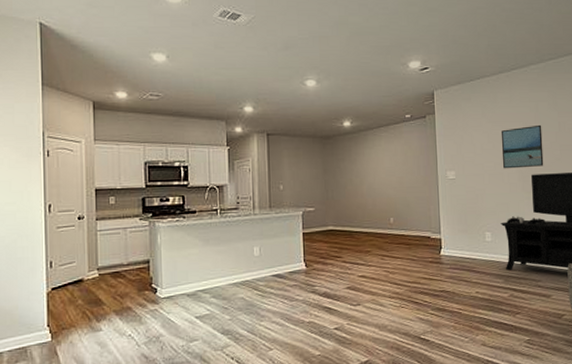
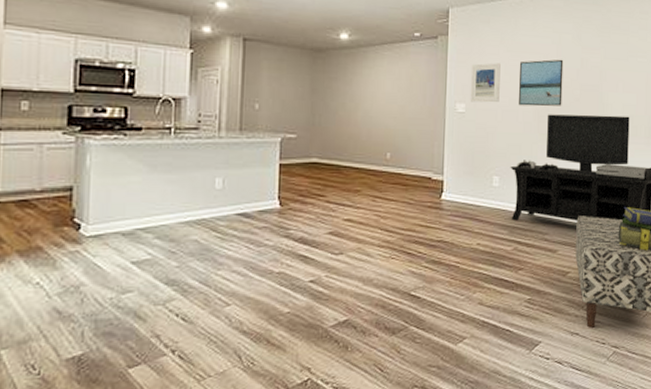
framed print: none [457,133,485,169] -> present [470,63,501,103]

